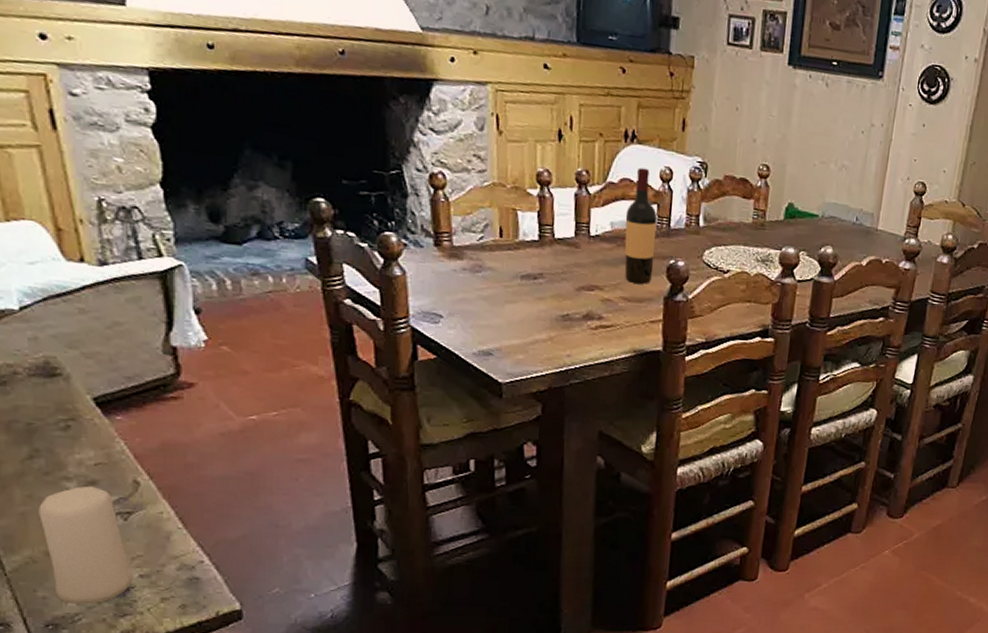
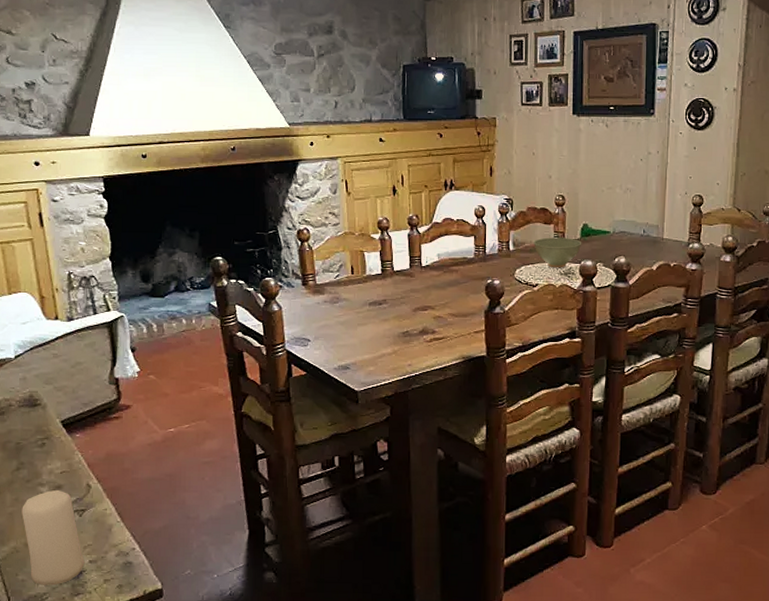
wine bottle: present [624,167,658,284] -> none [449,208,475,301]
bowl: none [728,214,786,254] -> present [533,237,582,268]

